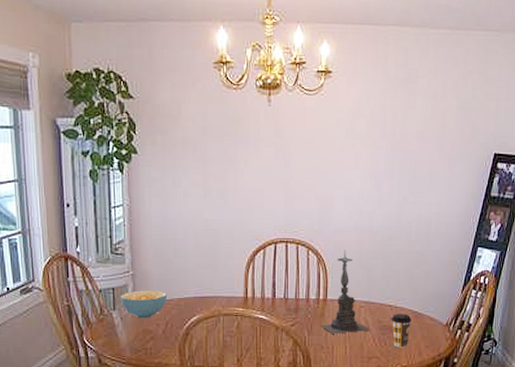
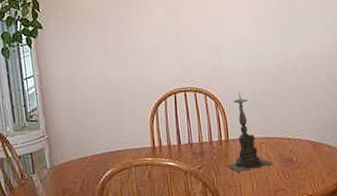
cereal bowl: present [121,290,168,319] -> none [38,150,82,179]
coffee cup: present [391,314,412,348] -> none [291,145,311,178]

